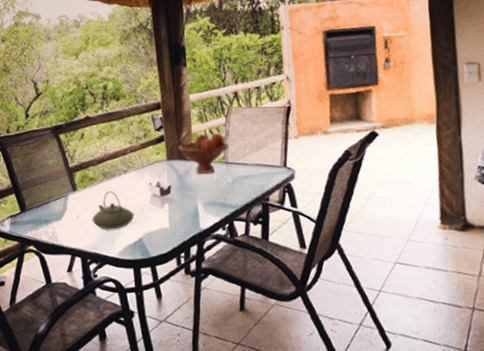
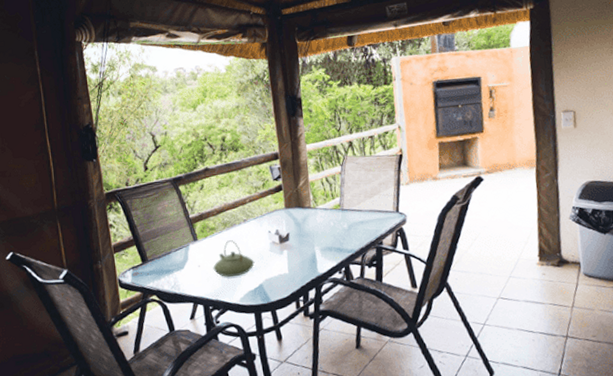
fruit bowl: present [178,133,229,174] -> none [296,181,344,221]

